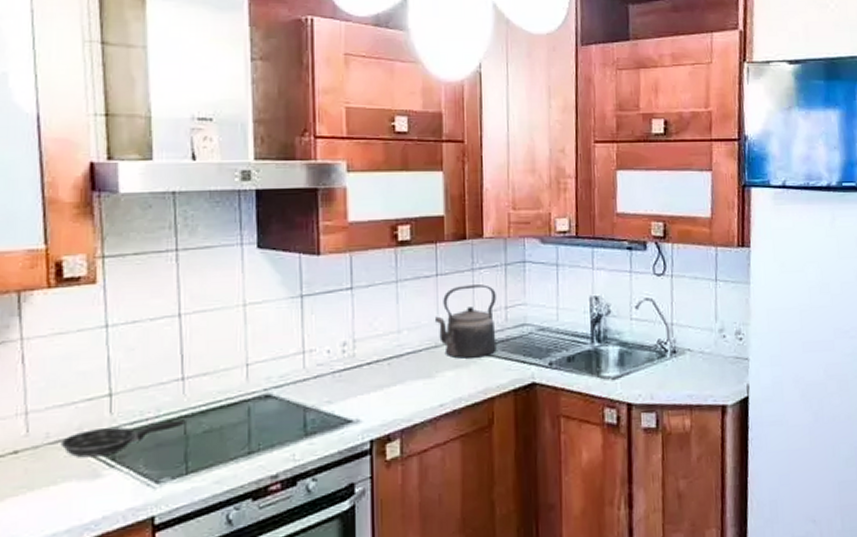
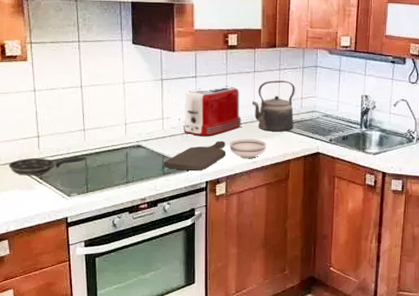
cutting board: none [305,377,400,427] -> present [163,140,227,172]
toaster: none [333,298,420,375] -> present [182,86,241,137]
bowl: none [403,370,458,401] -> present [229,139,266,158]

